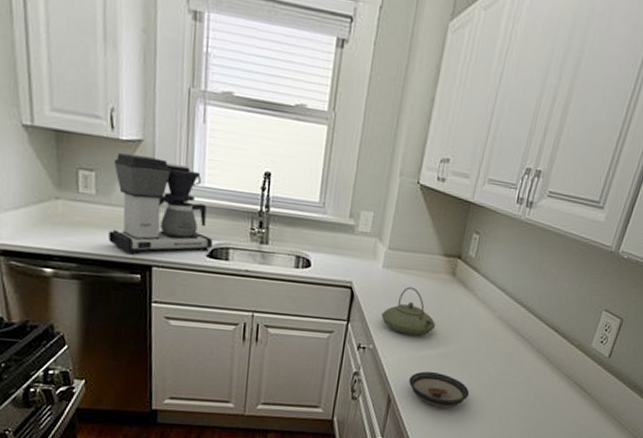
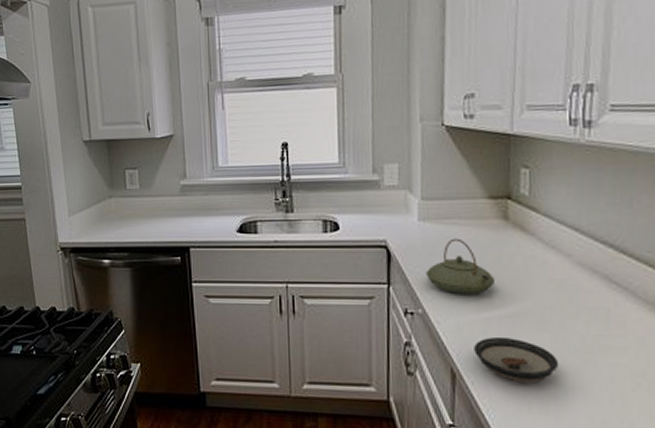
coffee maker: present [108,153,214,254] -> none [152,148,242,237]

